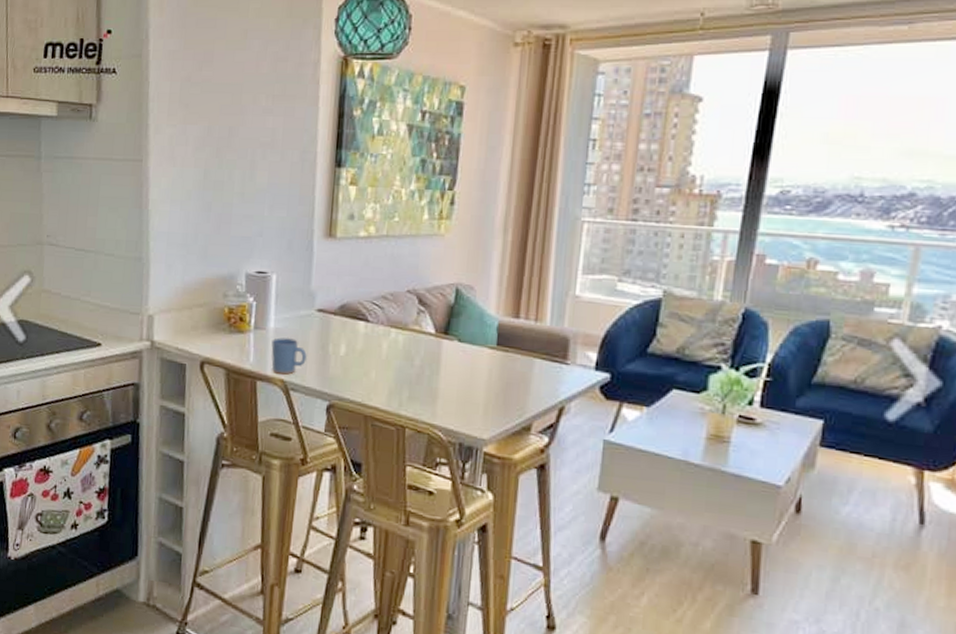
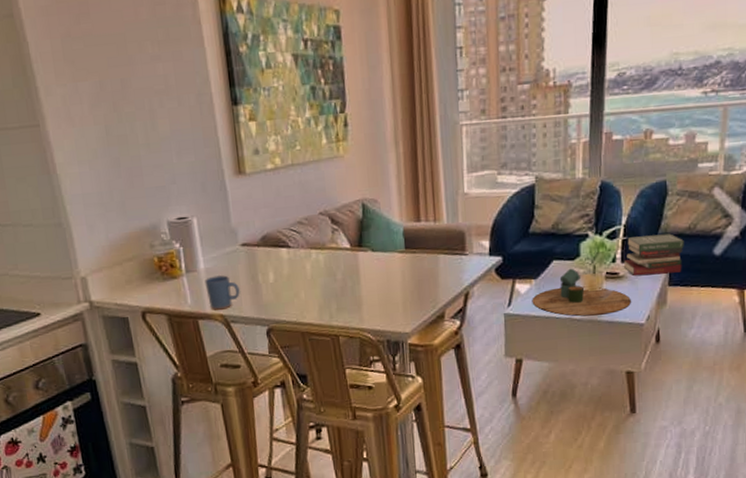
decorative tray: none [640,402,768,466] -> present [532,268,631,316]
books: none [762,379,846,433] -> present [623,233,684,276]

